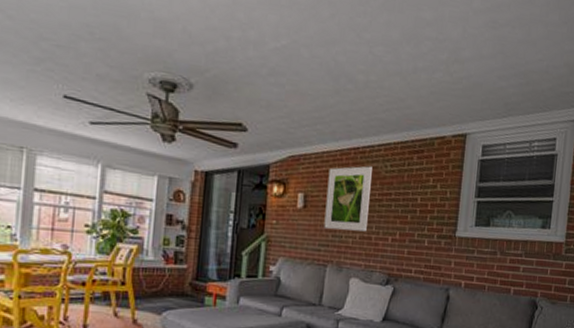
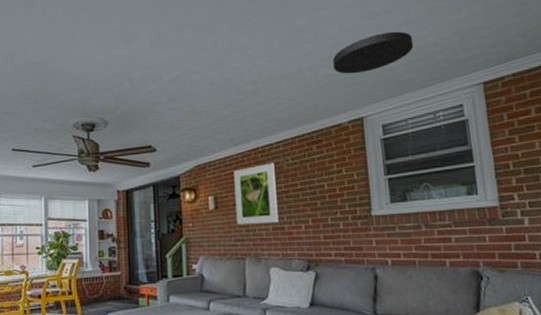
ceiling light: none [449,47,528,86] -> present [333,31,414,74]

